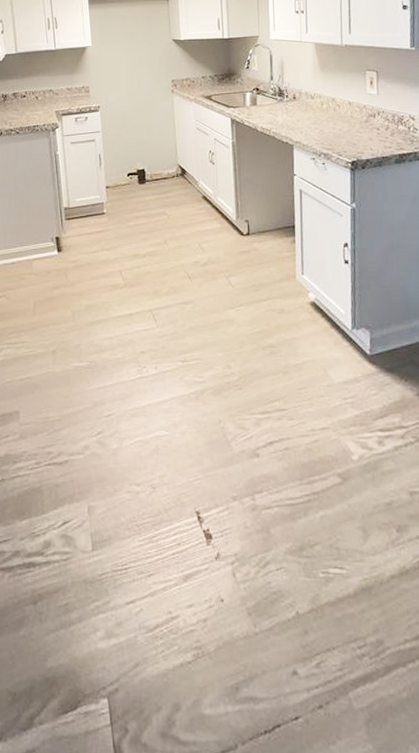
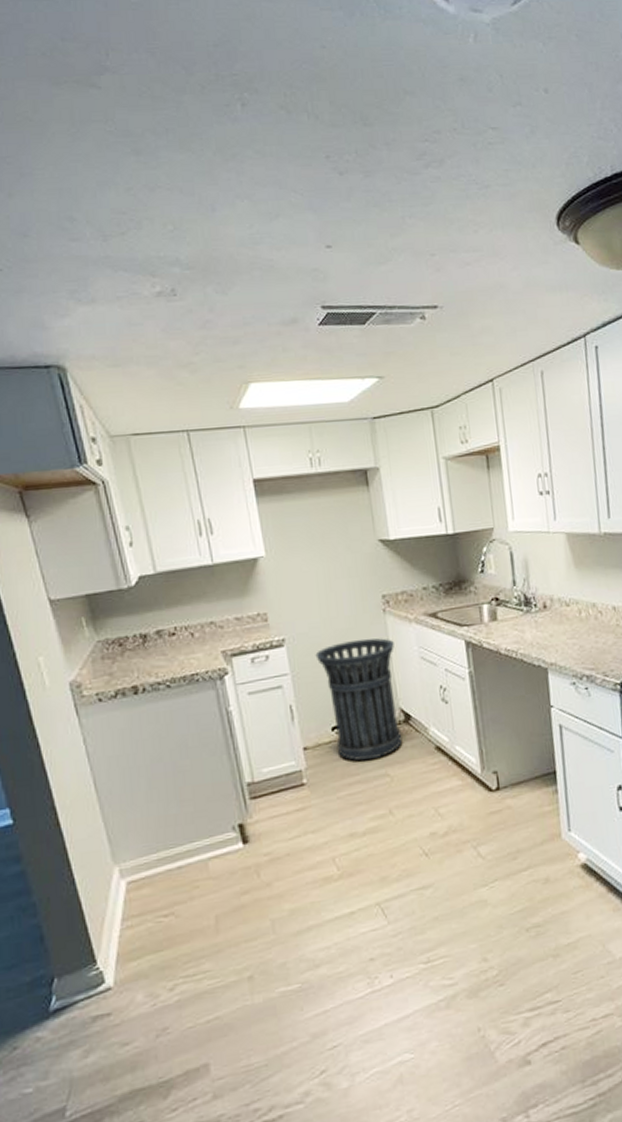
trash can: none [120,110,178,201] -> present [315,638,403,761]

